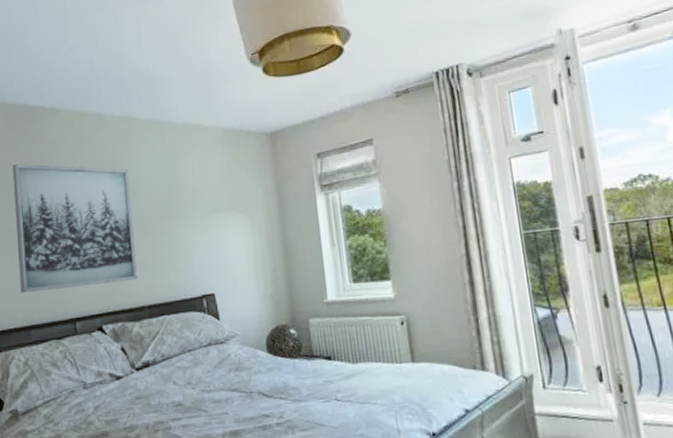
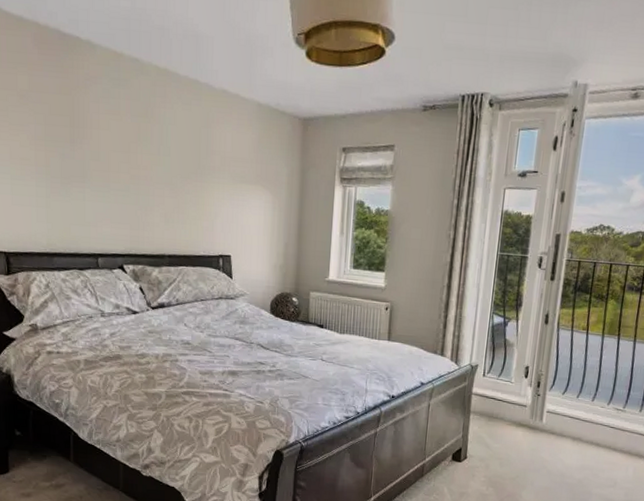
wall art: present [12,164,137,293] -> none [41,92,162,230]

